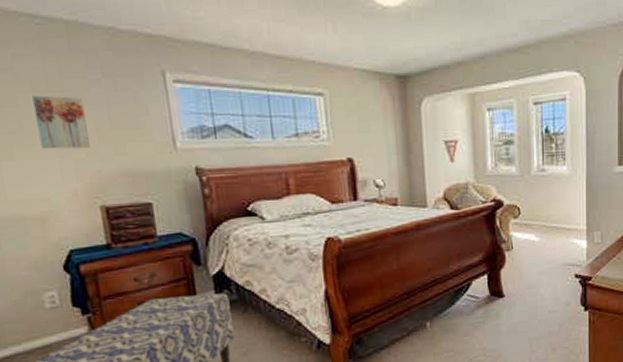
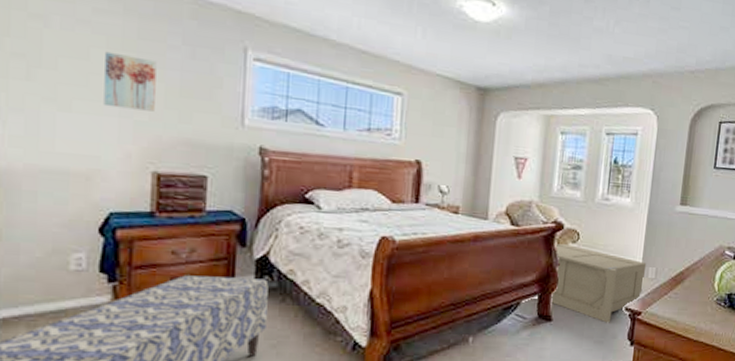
storage cabinet: none [496,219,591,292] -> present [549,243,647,323]

